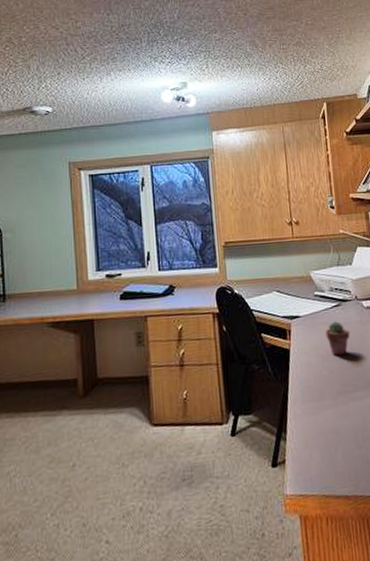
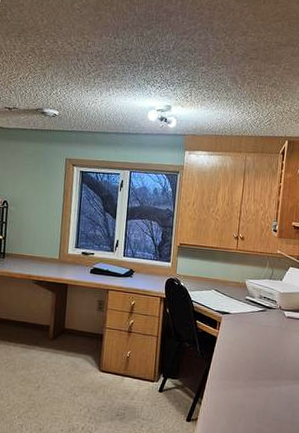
potted succulent: present [325,321,350,356] -> none [249,323,269,351]

